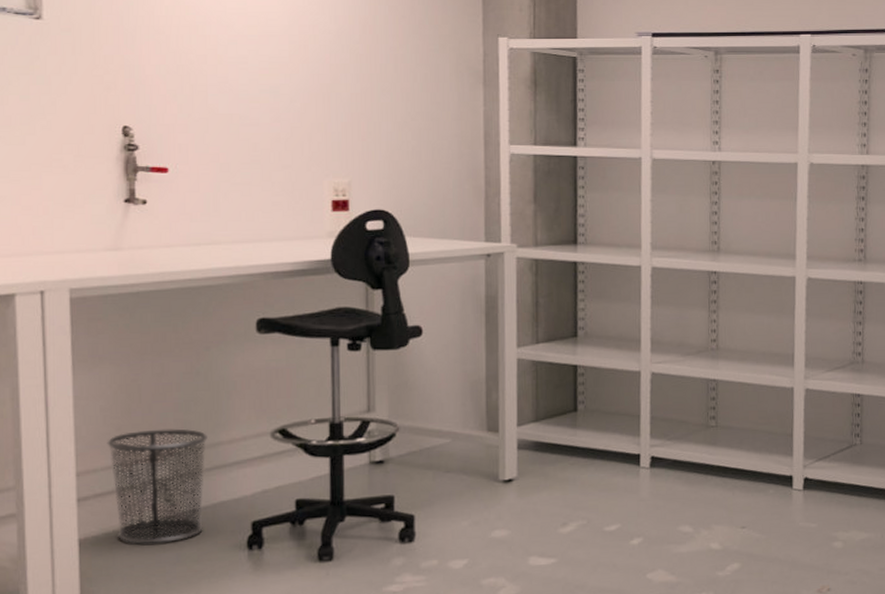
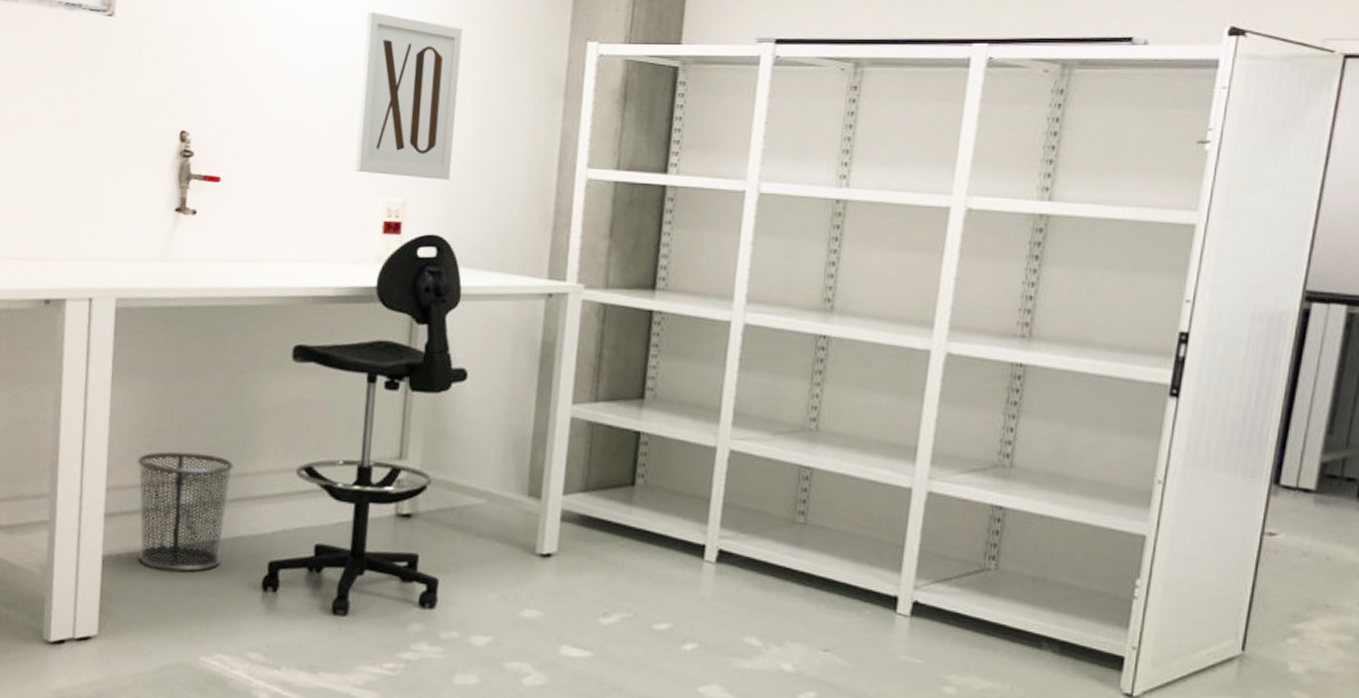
wall art: none [298,13,390,161] -> present [355,11,462,180]

